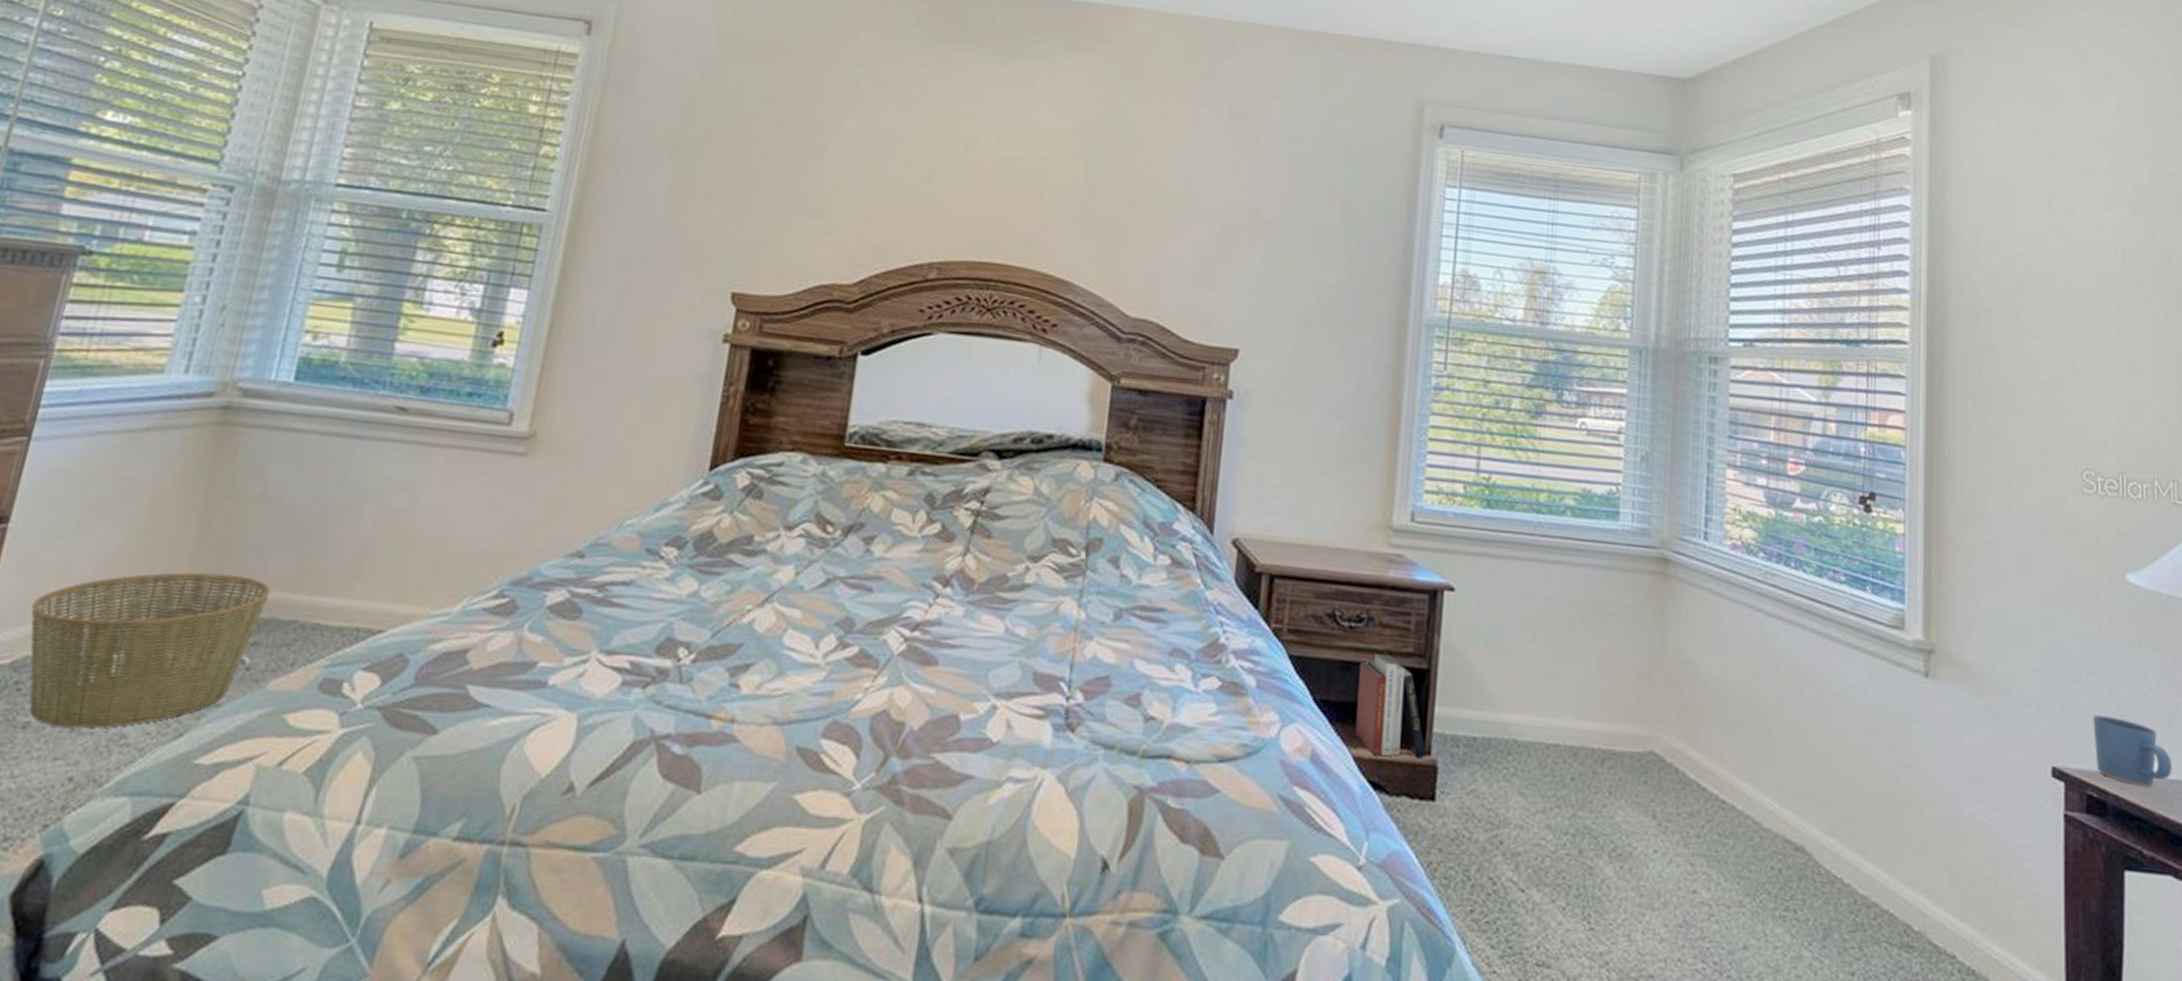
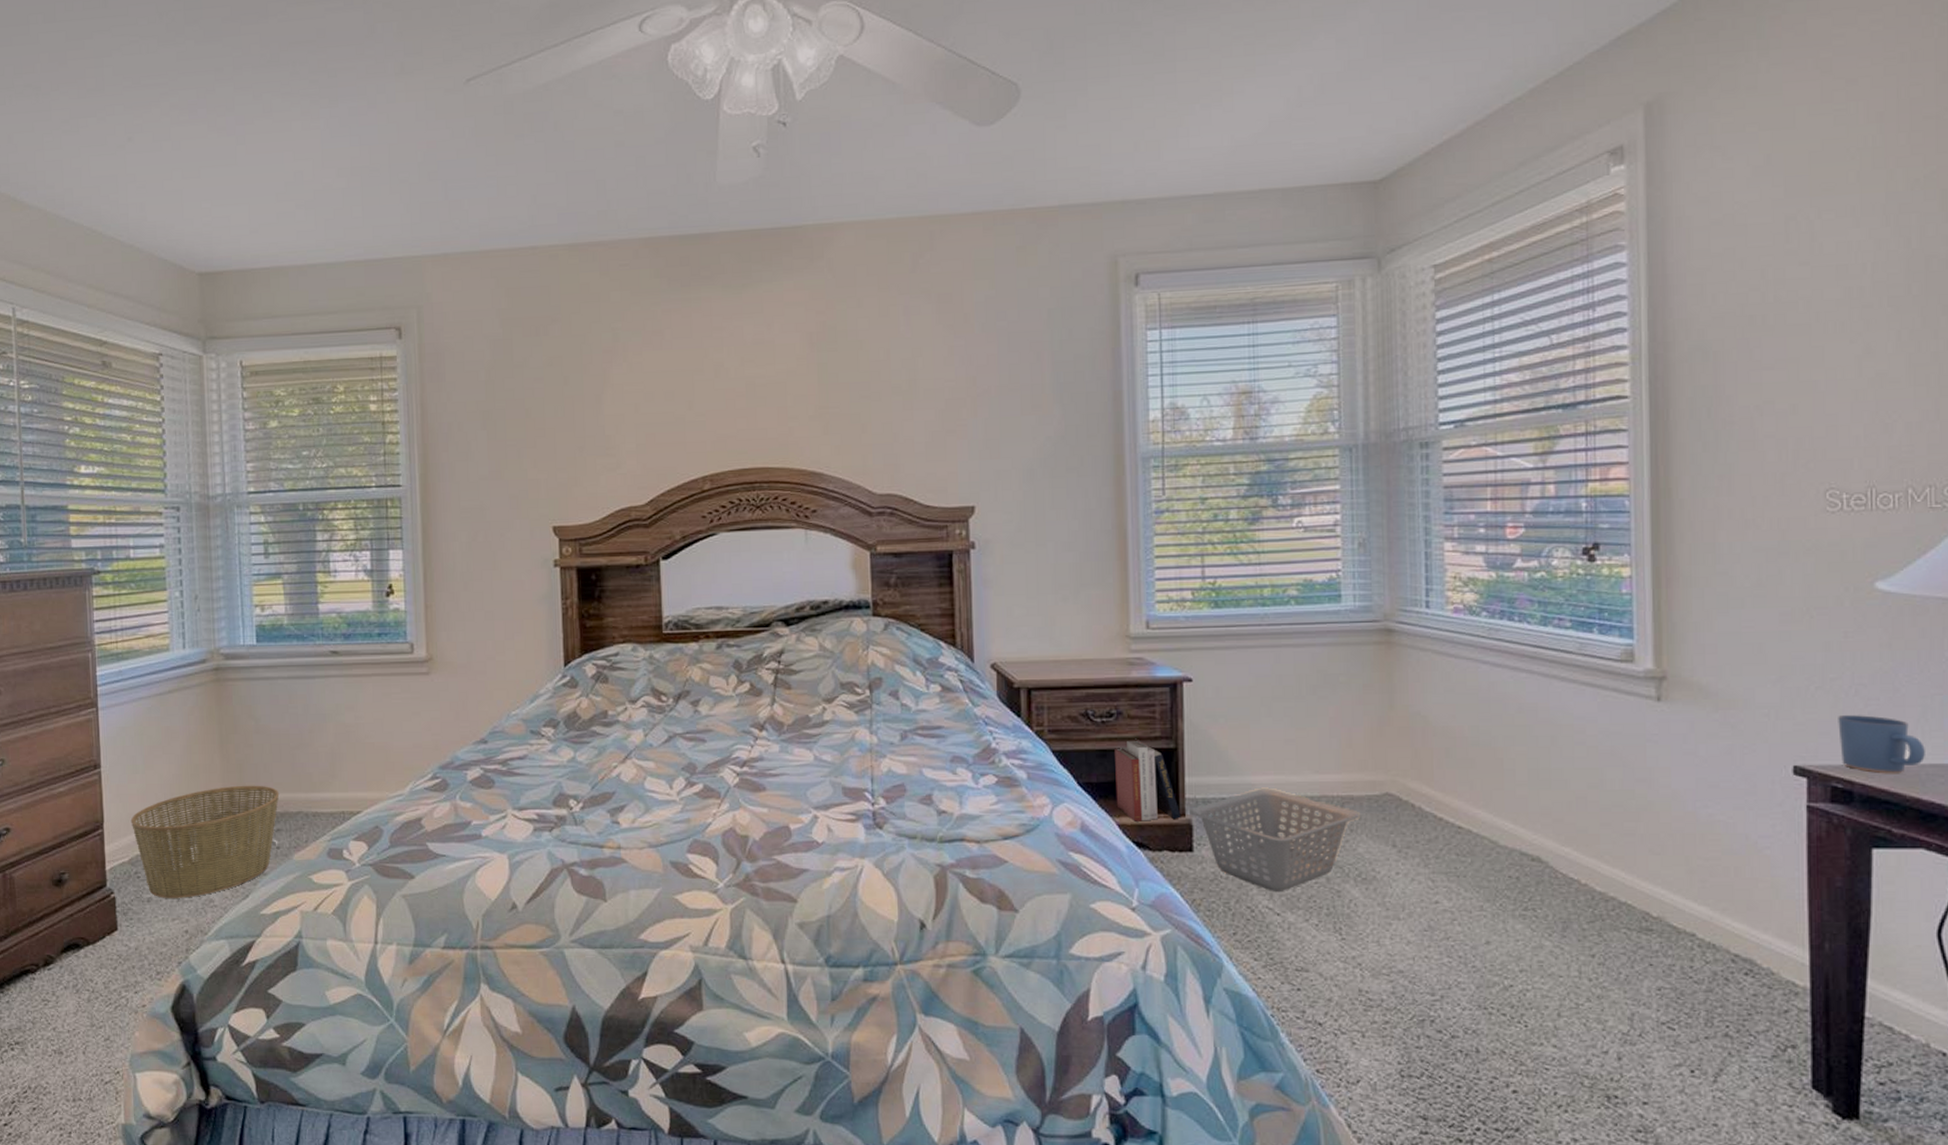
laundry basket: none [1436,730,1620,863] -> present [1189,789,1360,893]

